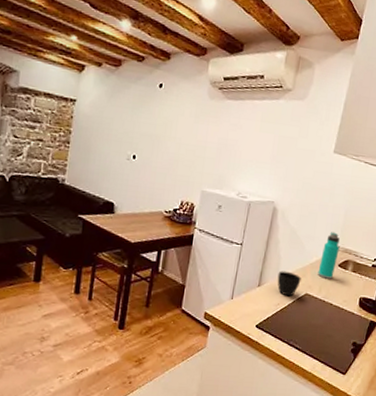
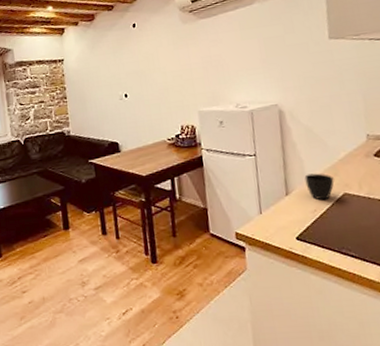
water bottle: present [317,232,340,279] -> none [348,120,372,173]

